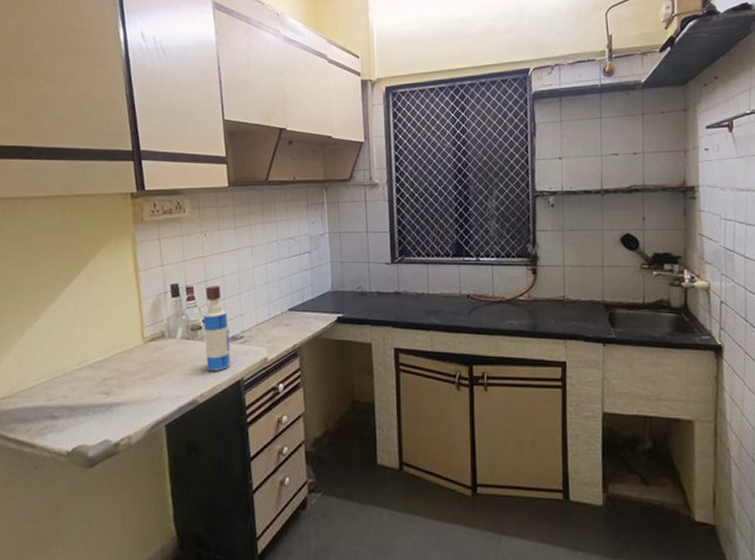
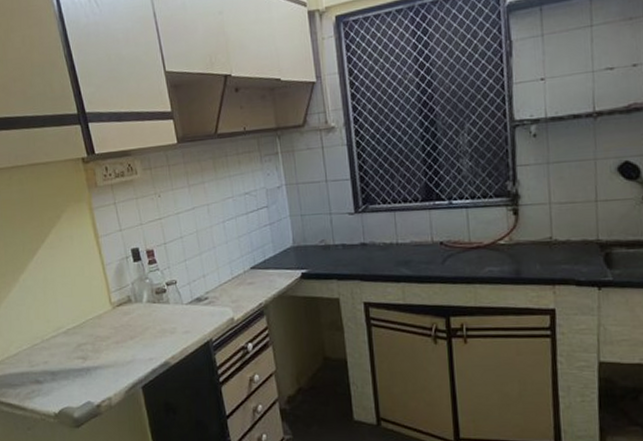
tequila bottle: present [203,285,231,371] -> none [166,246,198,333]

